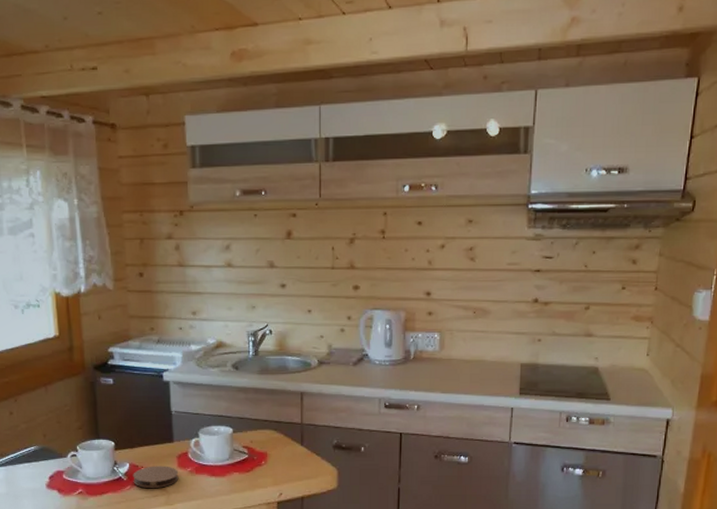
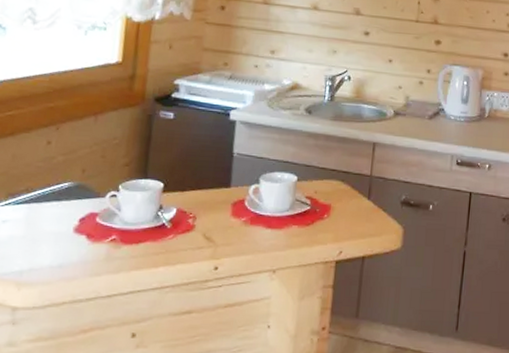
coaster: present [133,466,179,488] -> none [177,213,231,239]

